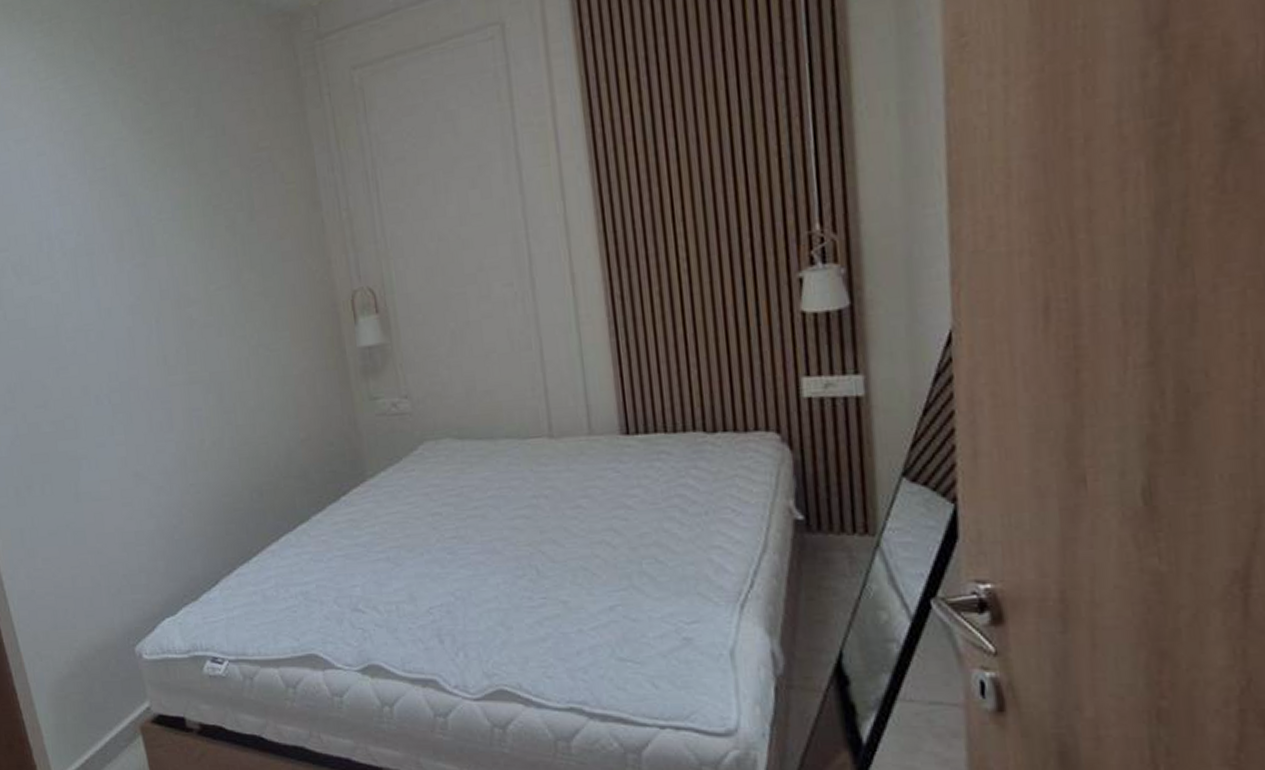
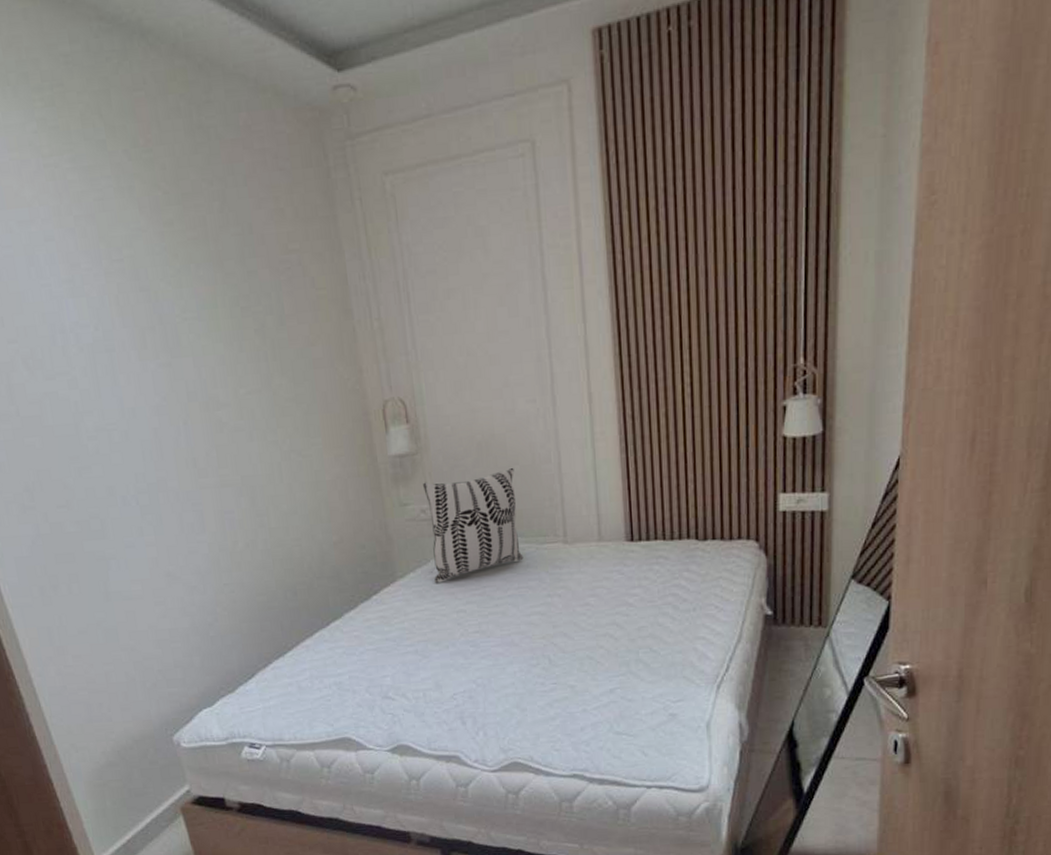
pillow: none [394,356,504,484] -> present [423,467,524,584]

